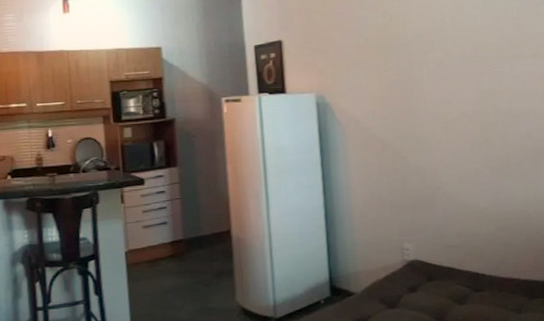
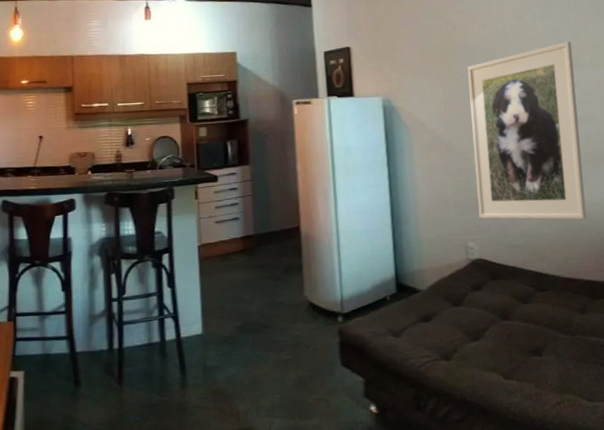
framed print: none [404,31,525,219] -> present [467,41,587,220]

